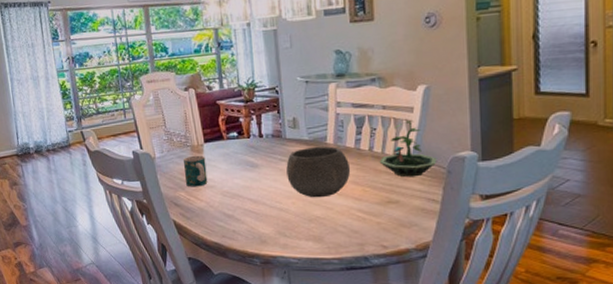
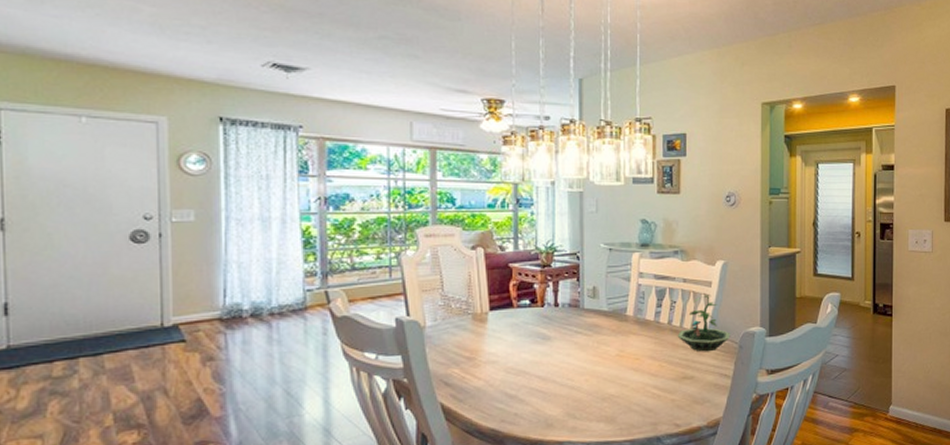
mug: present [184,155,208,187] -> none [462,324,490,363]
bowl: present [286,146,351,198] -> none [582,318,649,375]

